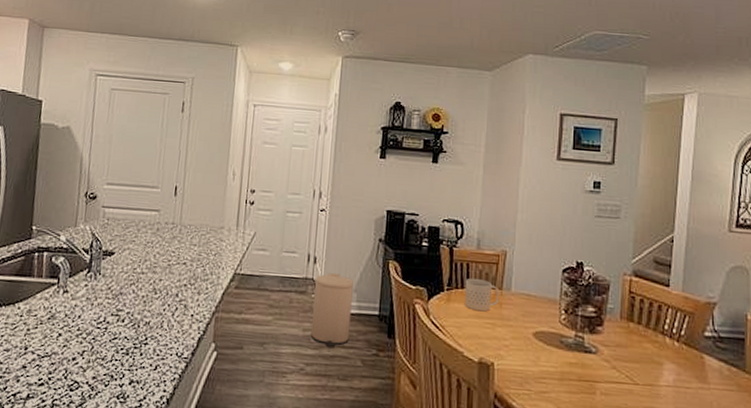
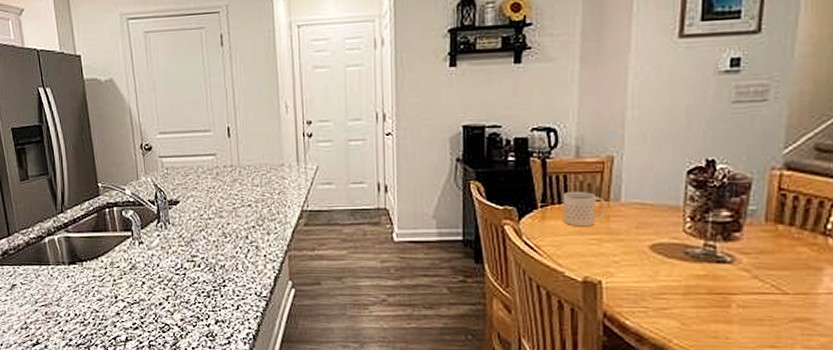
pedal bin: present [310,273,353,347] -> none [388,201,432,276]

